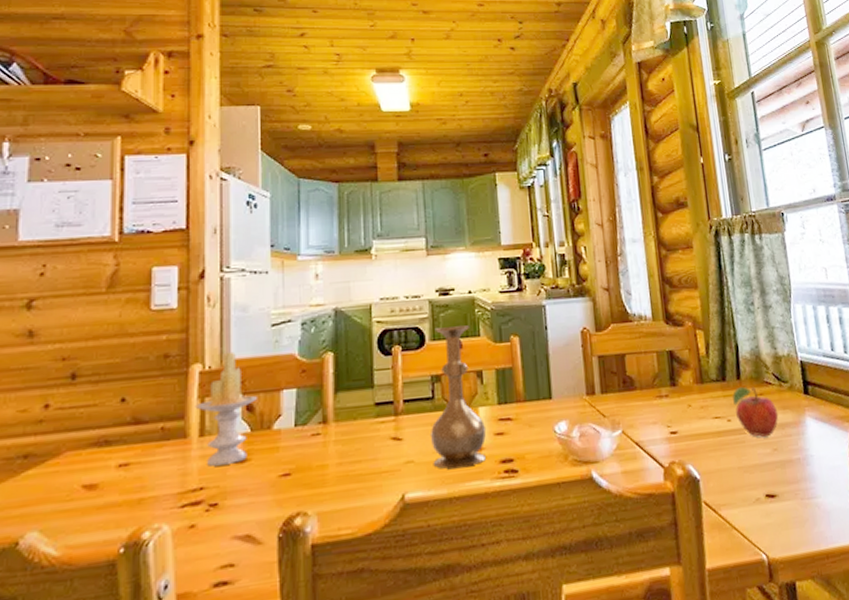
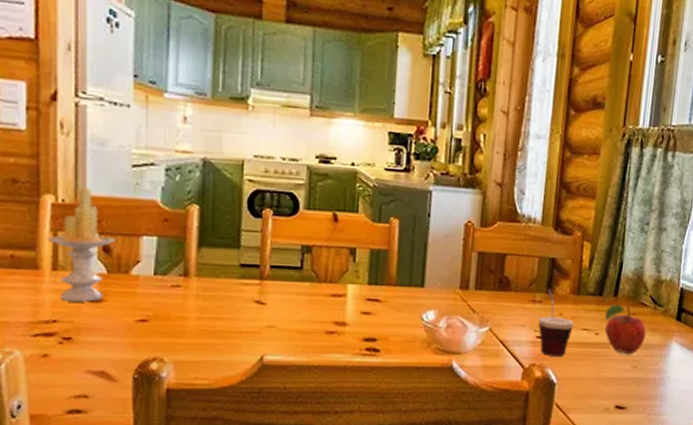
vase: present [429,325,487,469] -> none [294,197,353,340]
cup: none [668,382,705,451] -> present [538,289,574,356]

